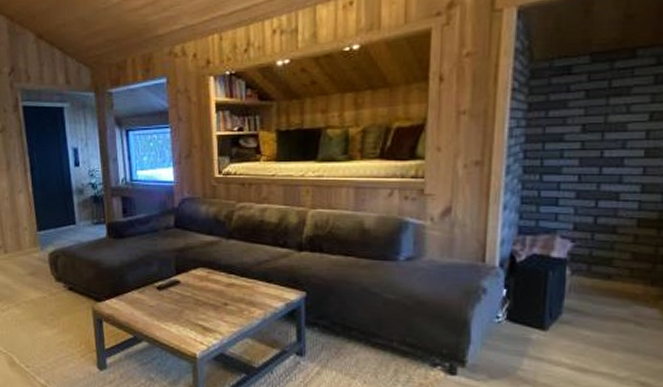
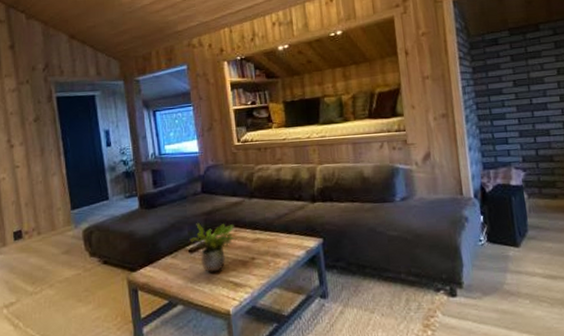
potted plant: none [158,259,209,313] -> present [189,223,236,272]

